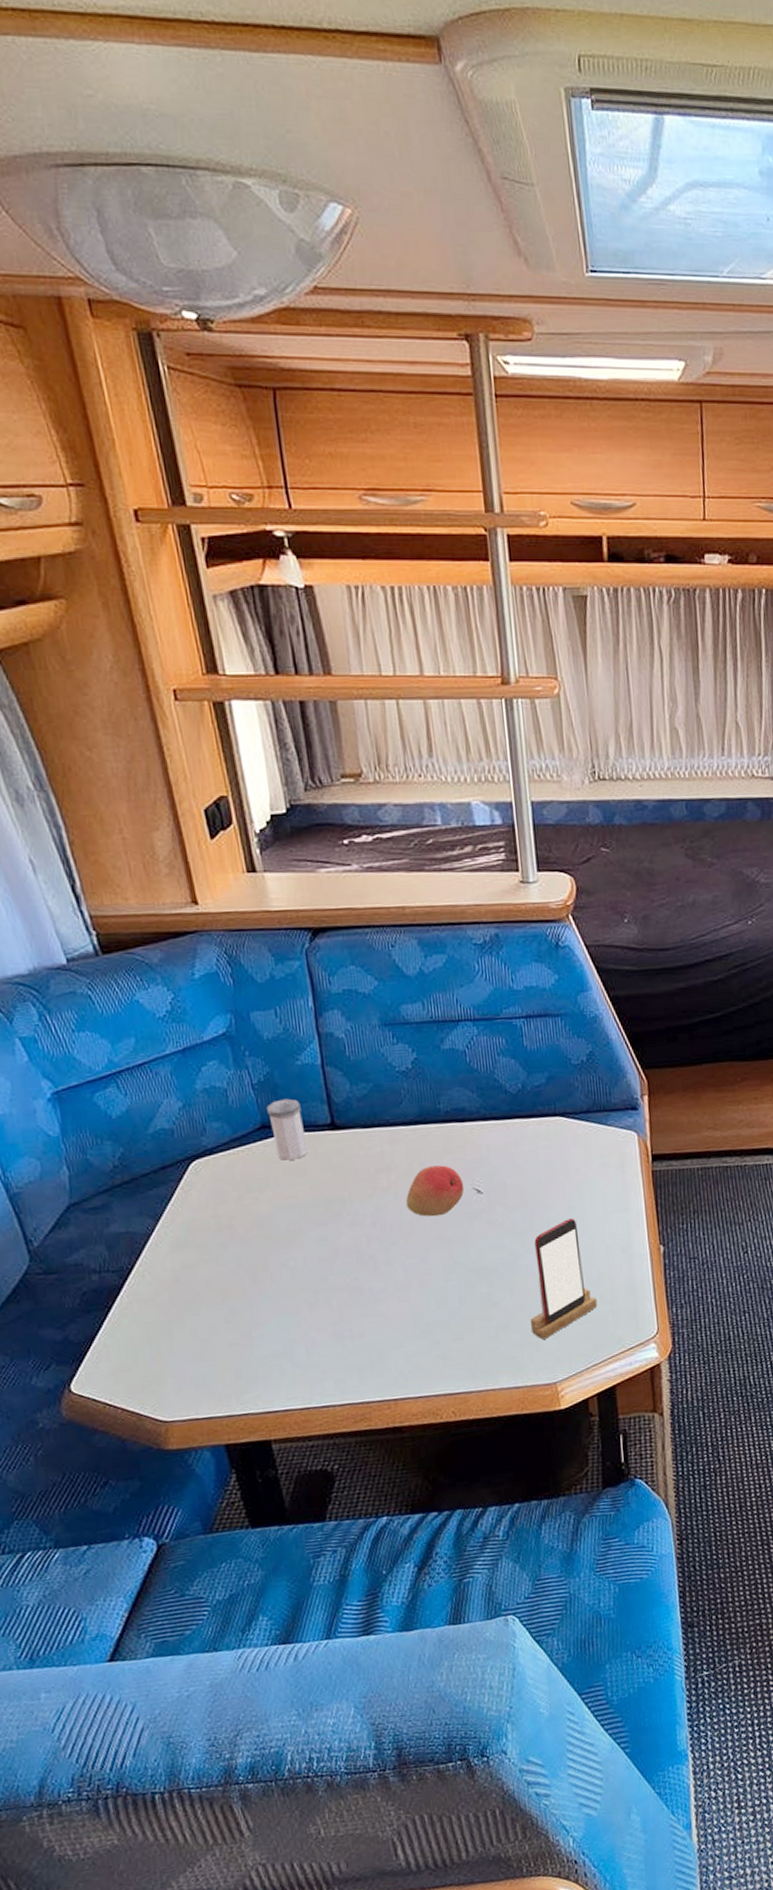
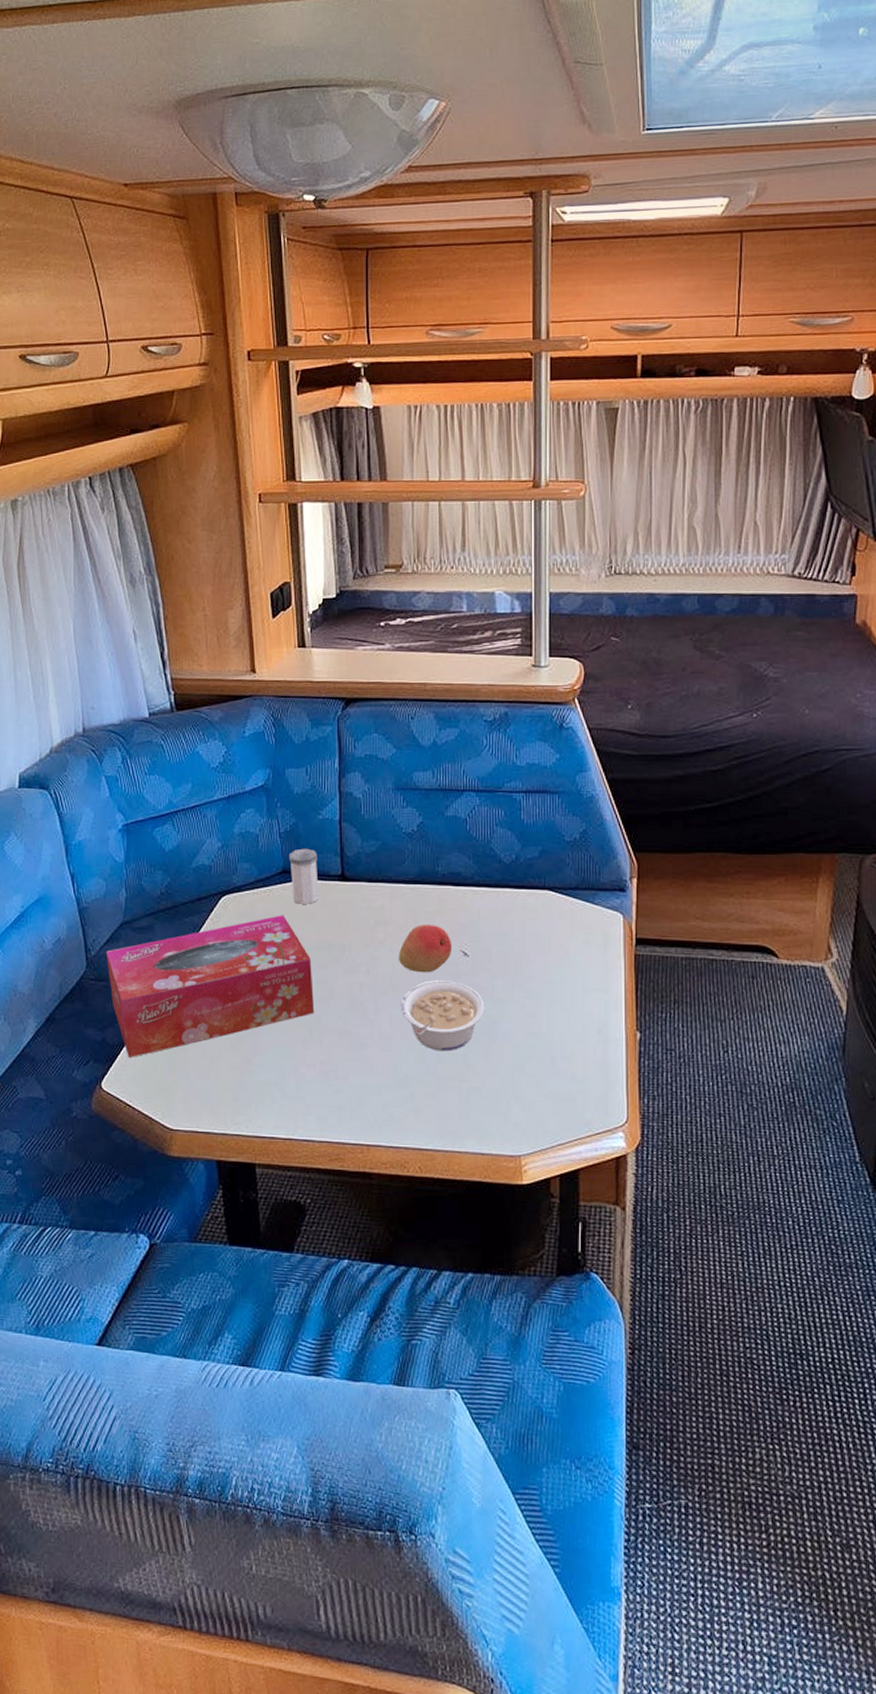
tissue box: none [53,1174,319,1353] -> present [106,915,315,1057]
legume: none [414,1220,505,1294] -> present [400,980,485,1052]
smartphone: present [531,1218,598,1340] -> none [502,992,568,1109]

